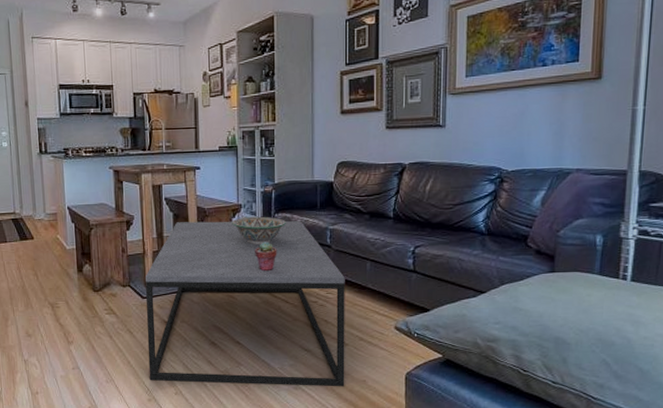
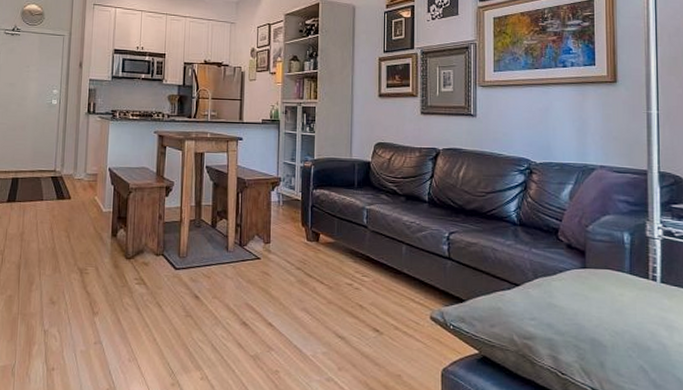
coffee table: present [145,221,345,387] -> none [174,191,381,381]
decorative bowl: present [232,216,287,244] -> none [270,191,325,220]
potted succulent: present [255,241,277,272] -> none [292,217,314,249]

